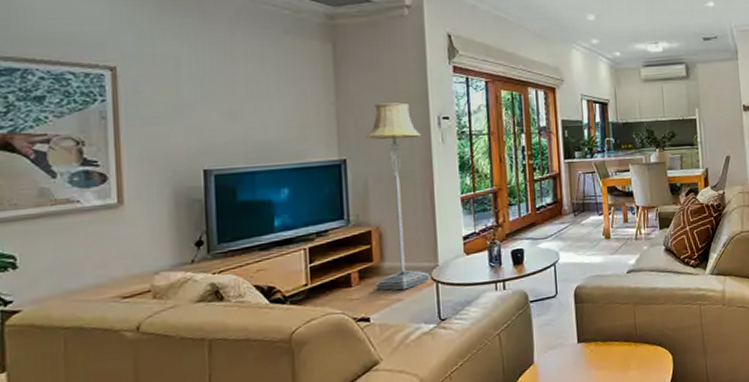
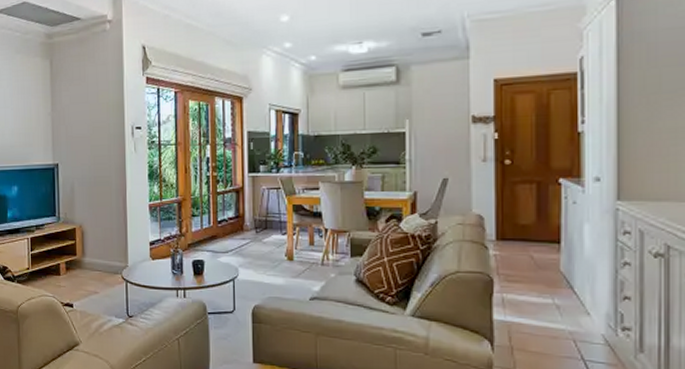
floor lamp: present [365,102,431,291] -> none [73,113,121,284]

